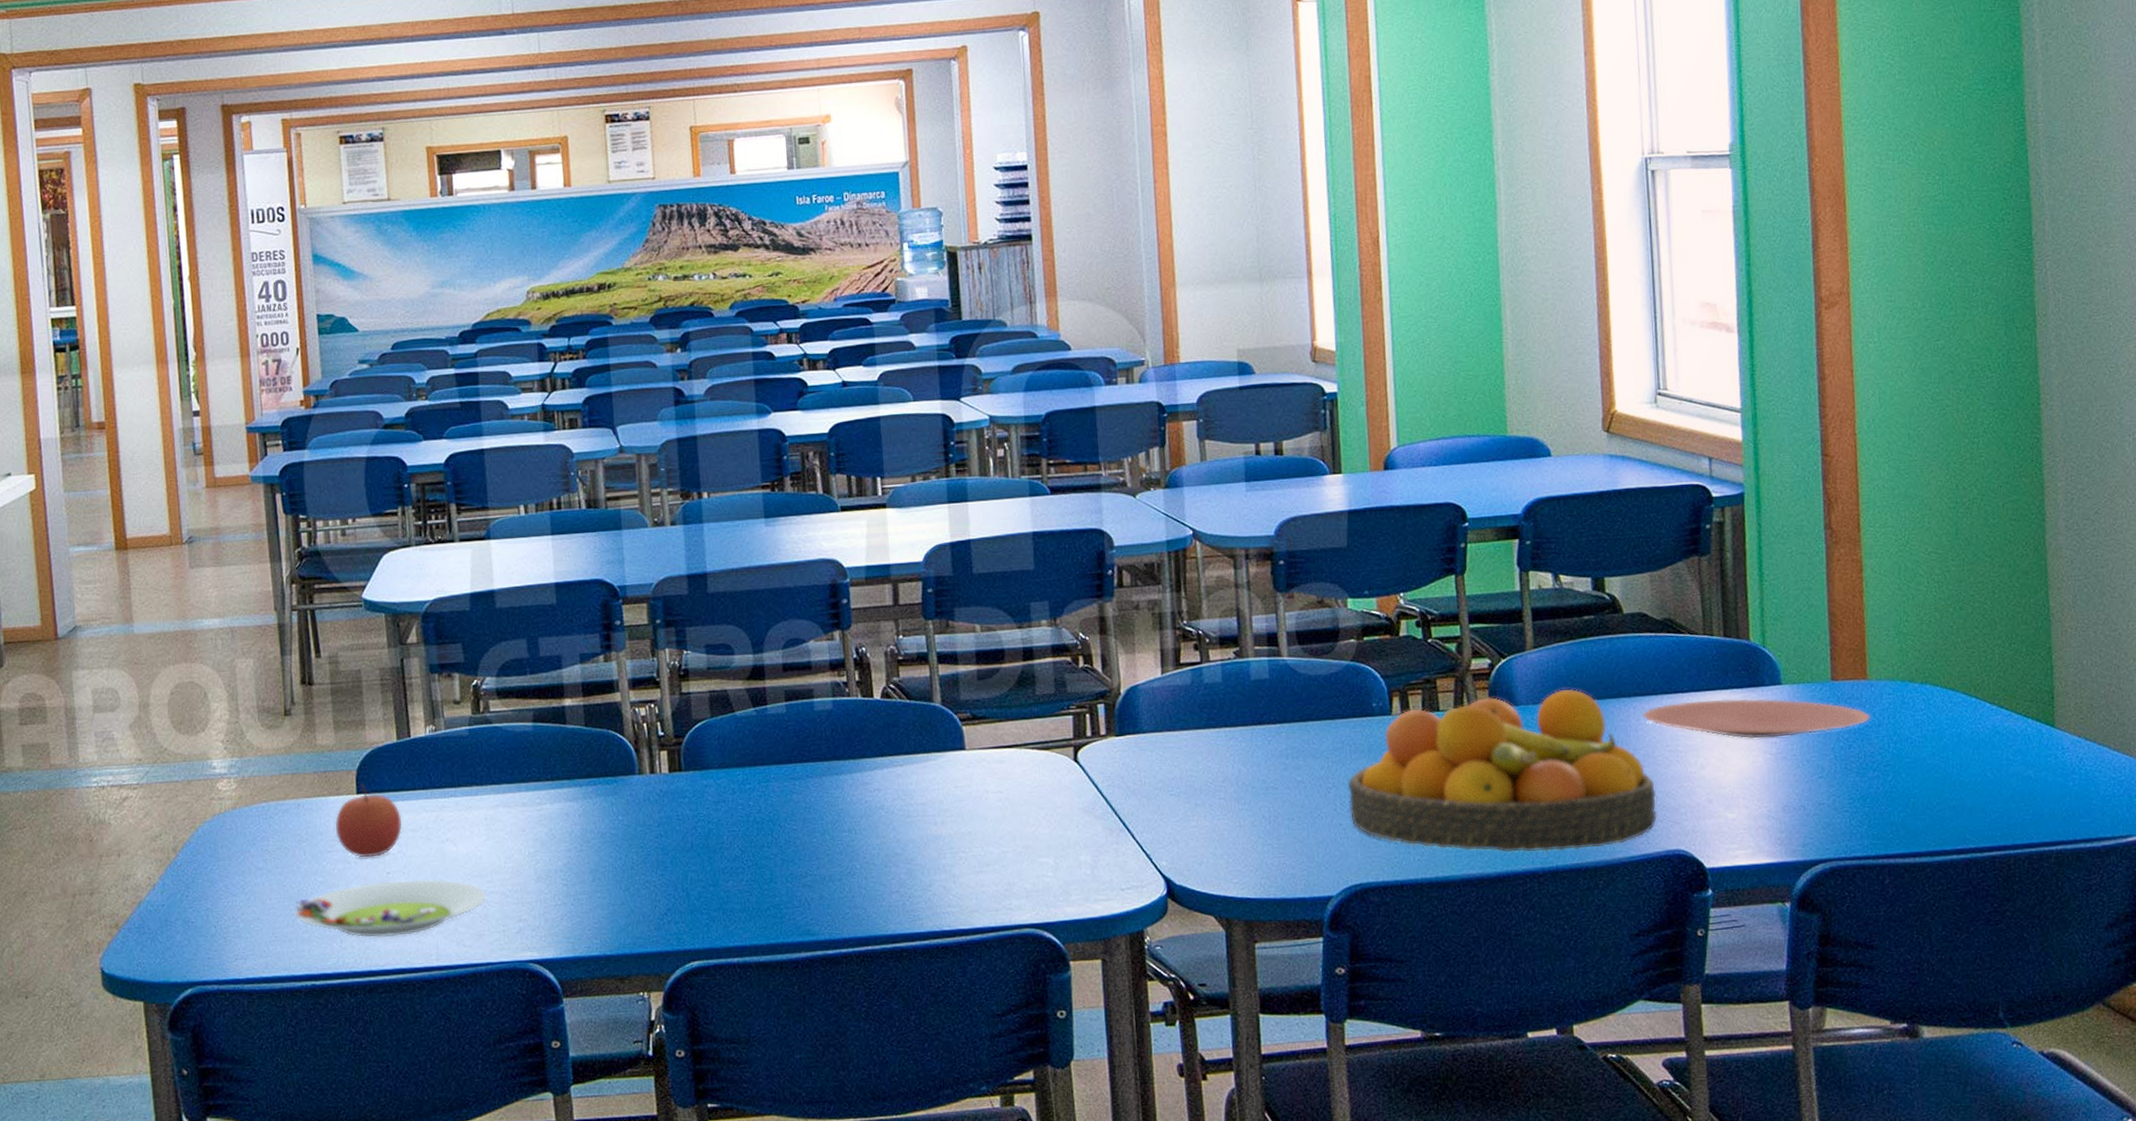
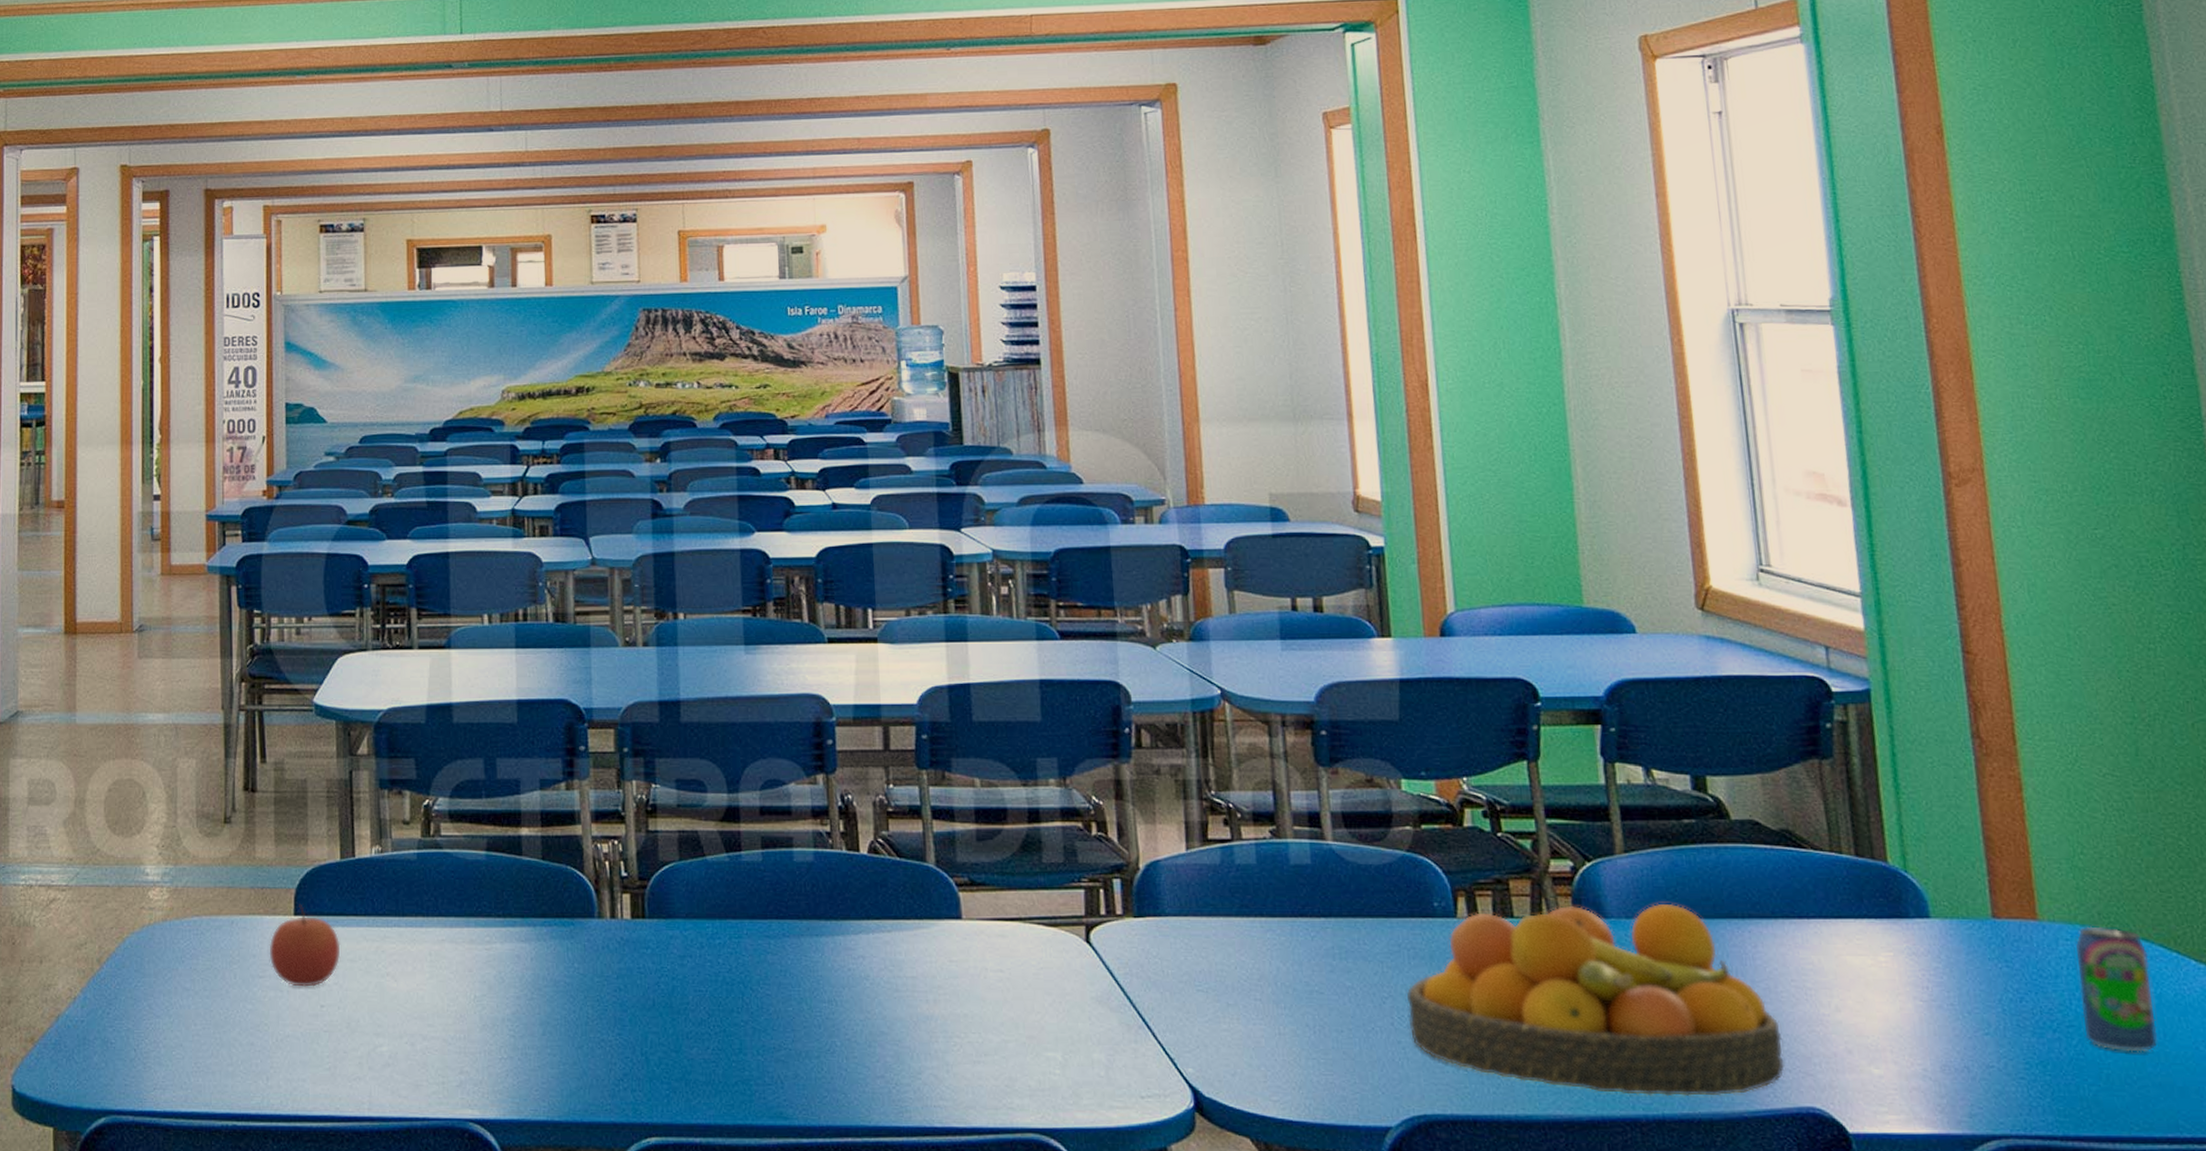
salad plate: present [294,879,487,937] -> none [220,1015,426,1078]
plate: present [1642,698,1871,739] -> none [1760,929,2046,981]
beverage can: none [1896,681,1955,783] -> present [2075,926,2157,1052]

